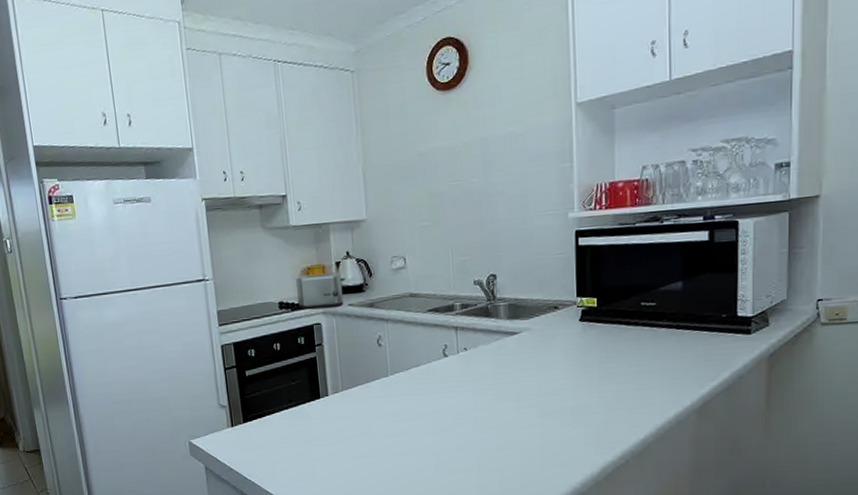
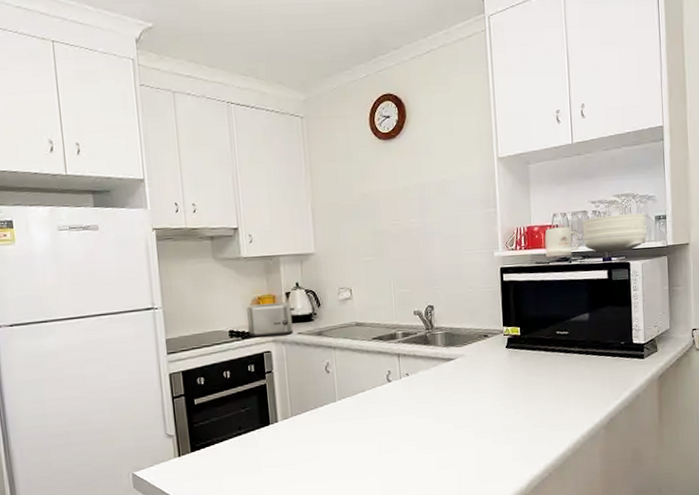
mug: none [630,181,676,218] -> present [544,227,581,258]
bowl: none [677,160,764,211] -> present [581,213,648,254]

